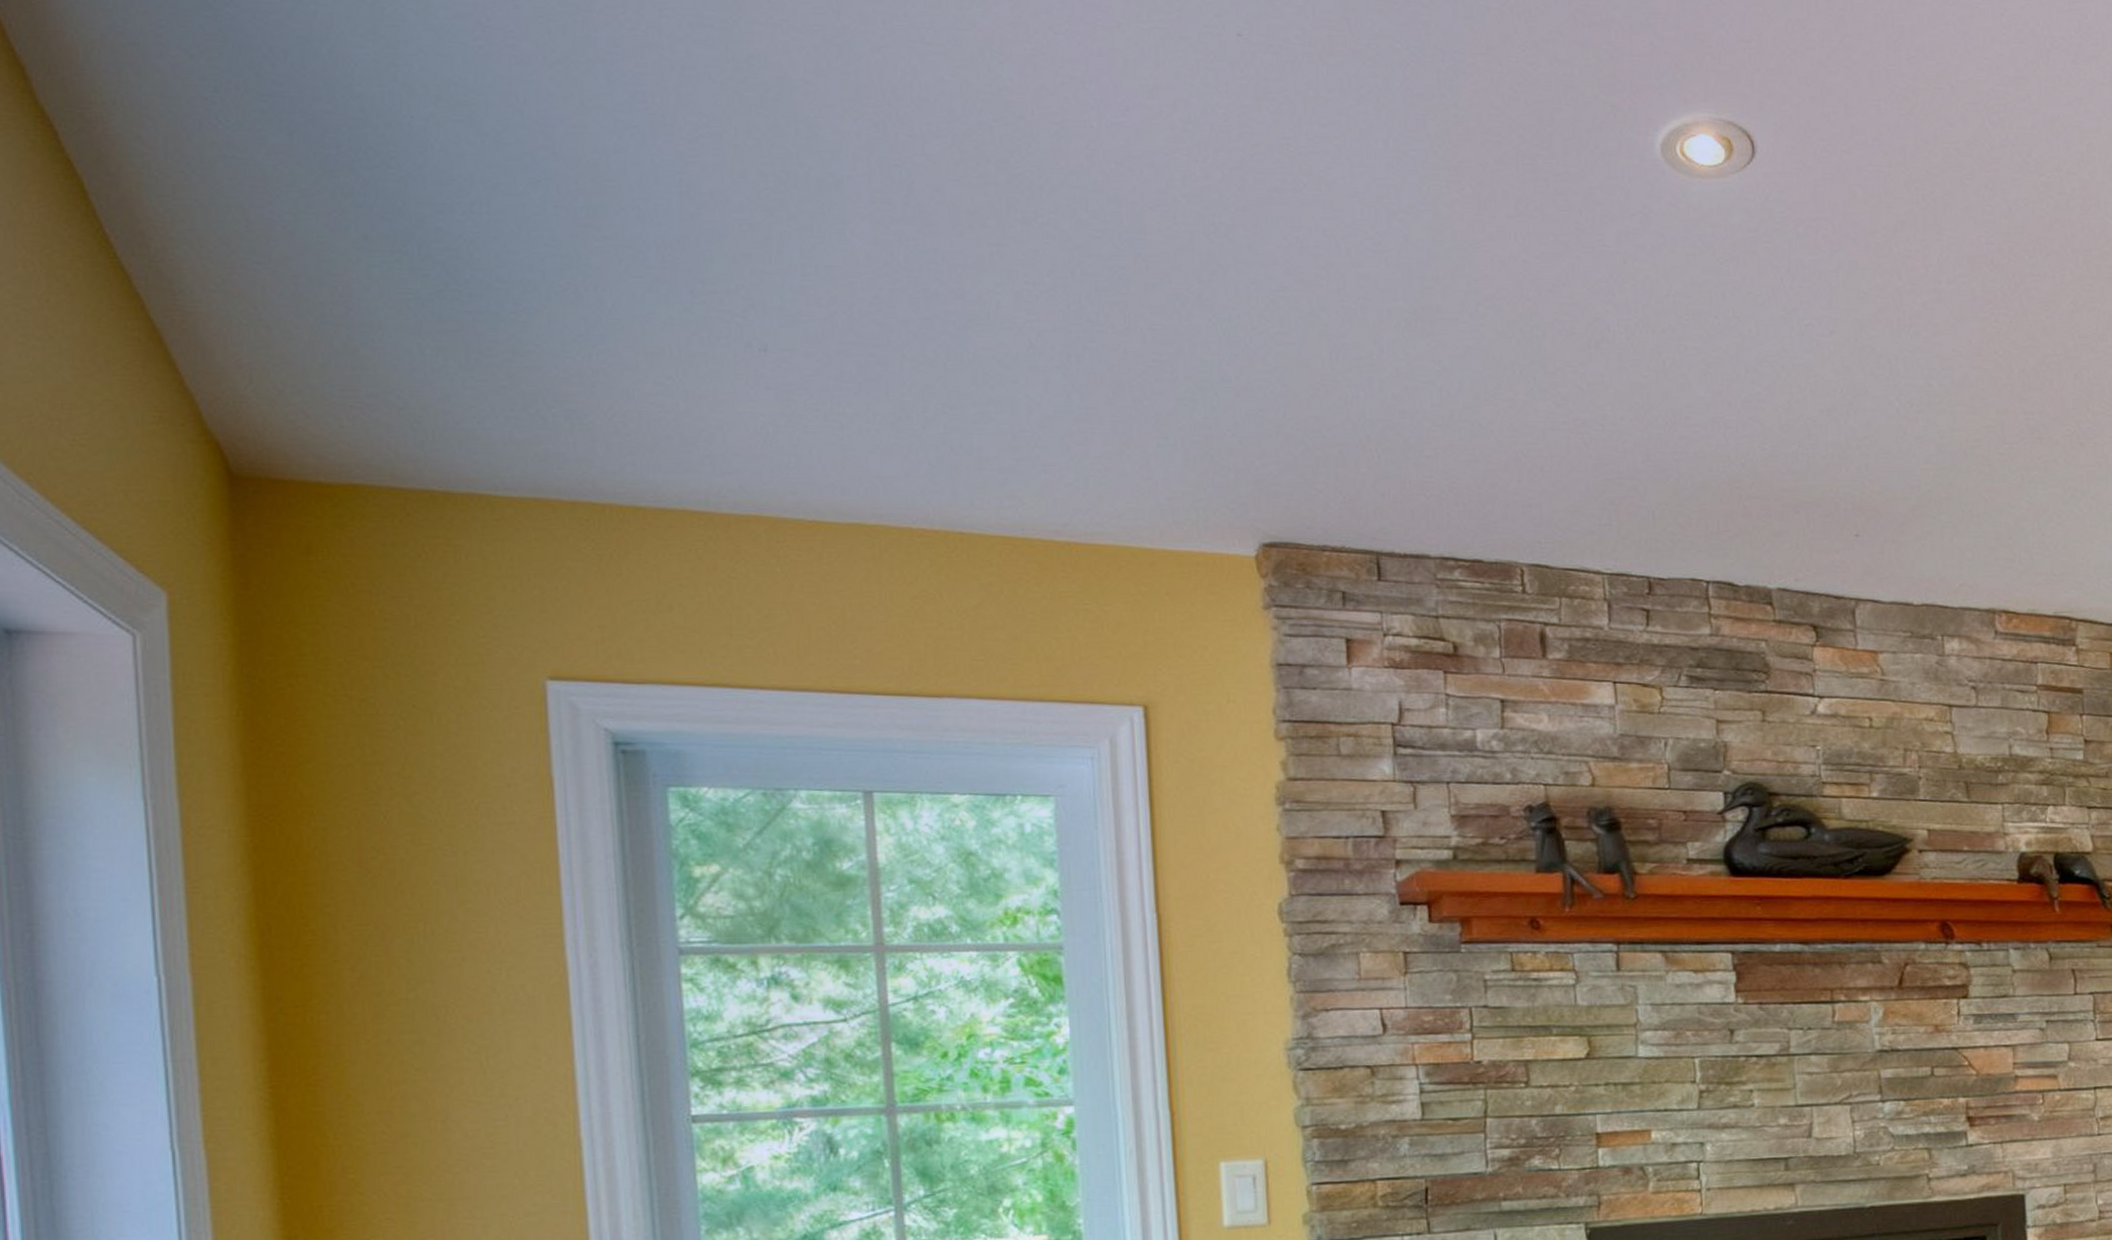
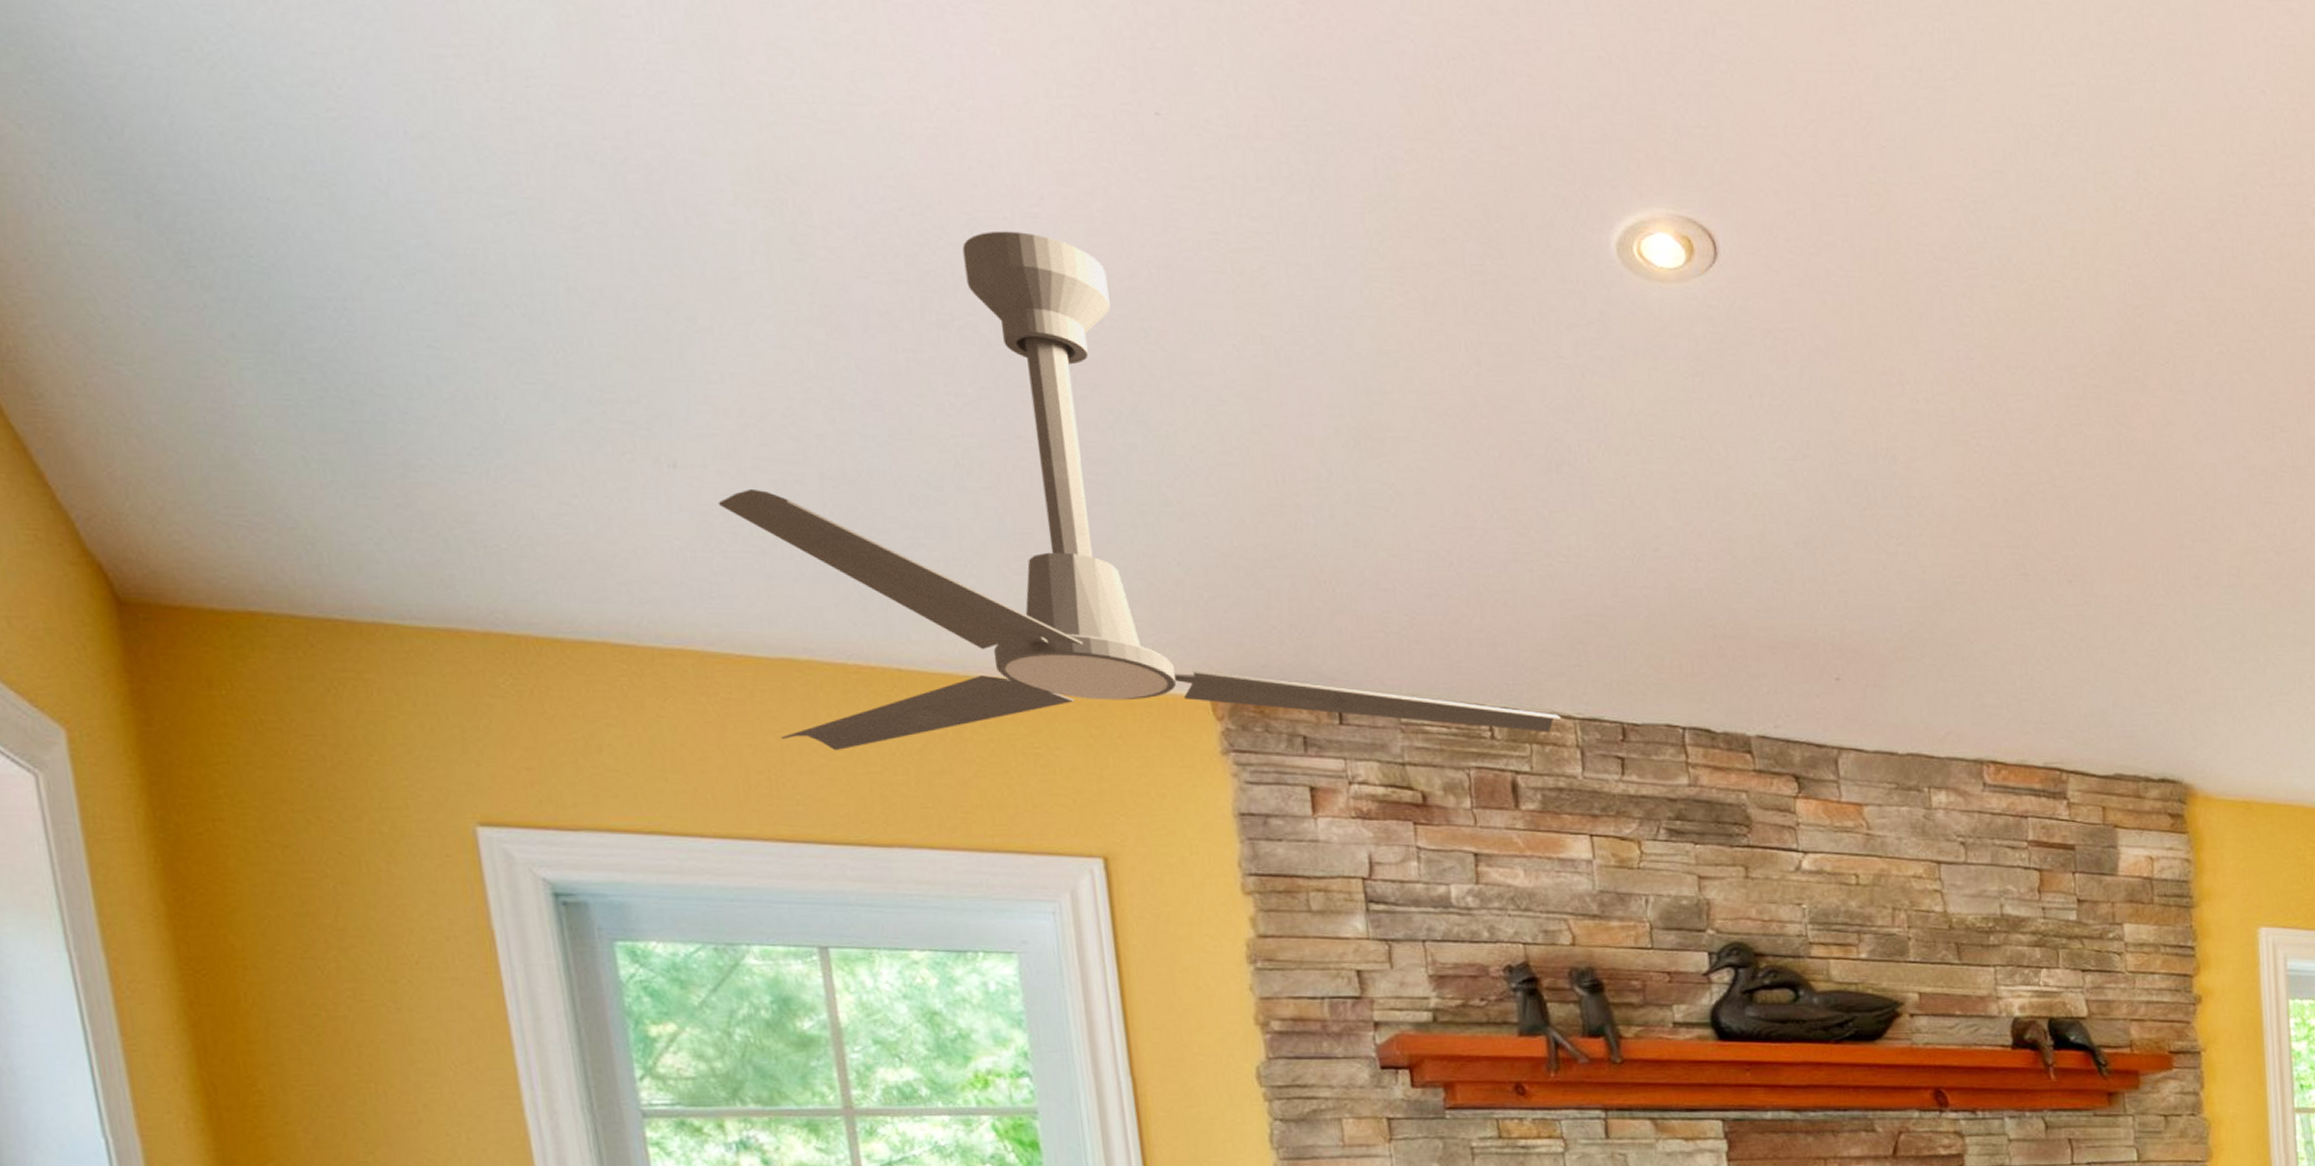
ceiling fan: none [803,138,1591,609] -> present [717,231,1562,751]

